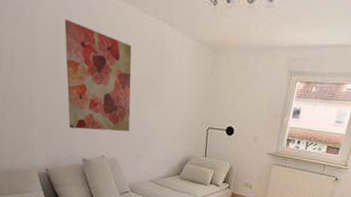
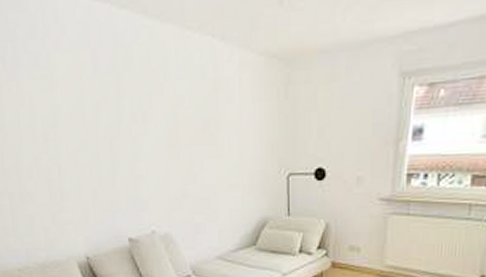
wall art: present [64,19,132,132] -> none [87,59,183,201]

